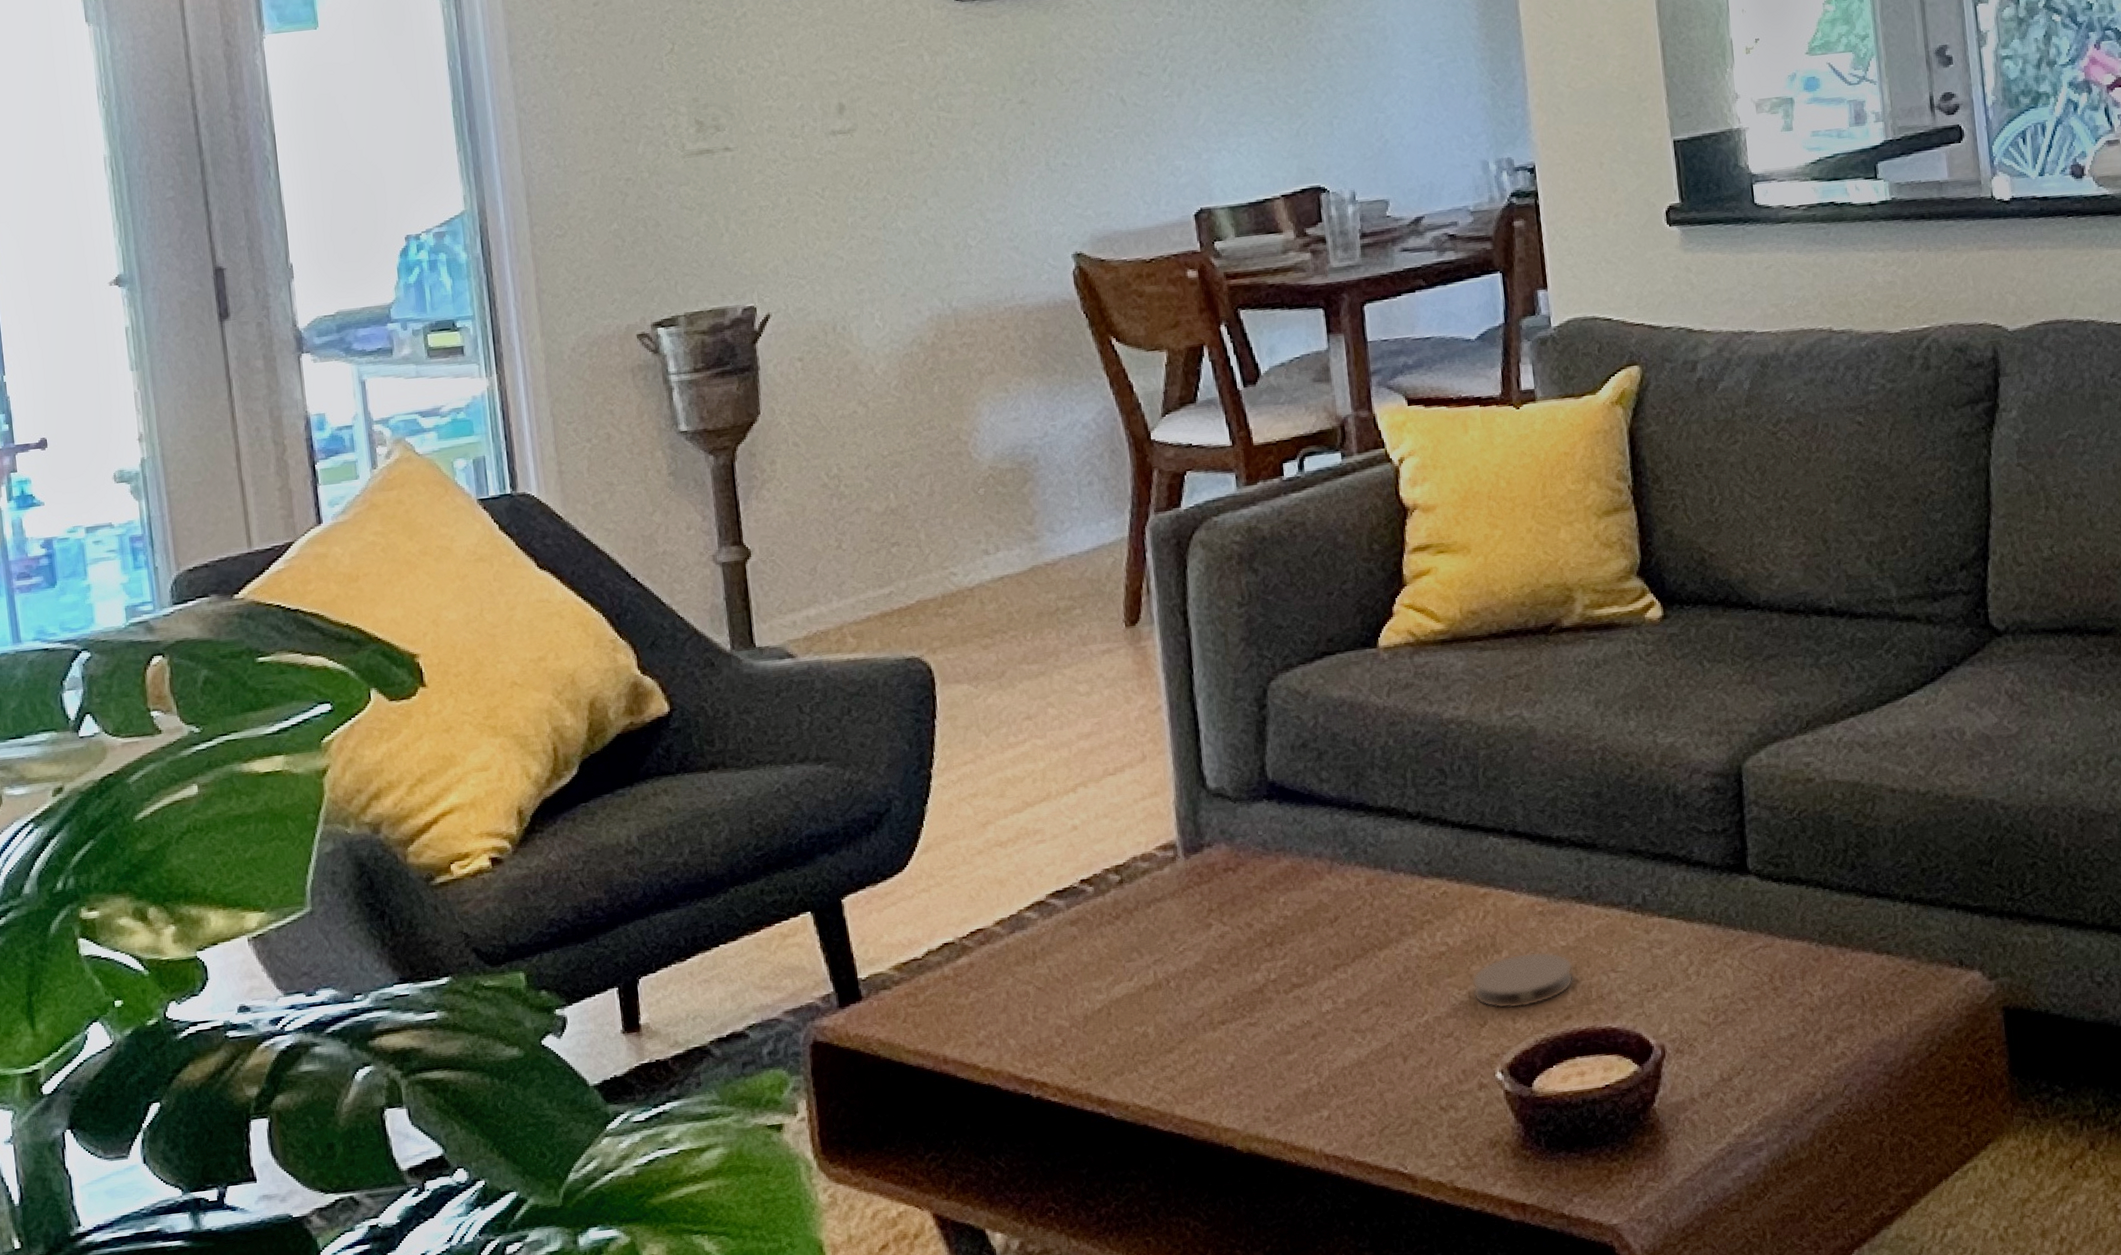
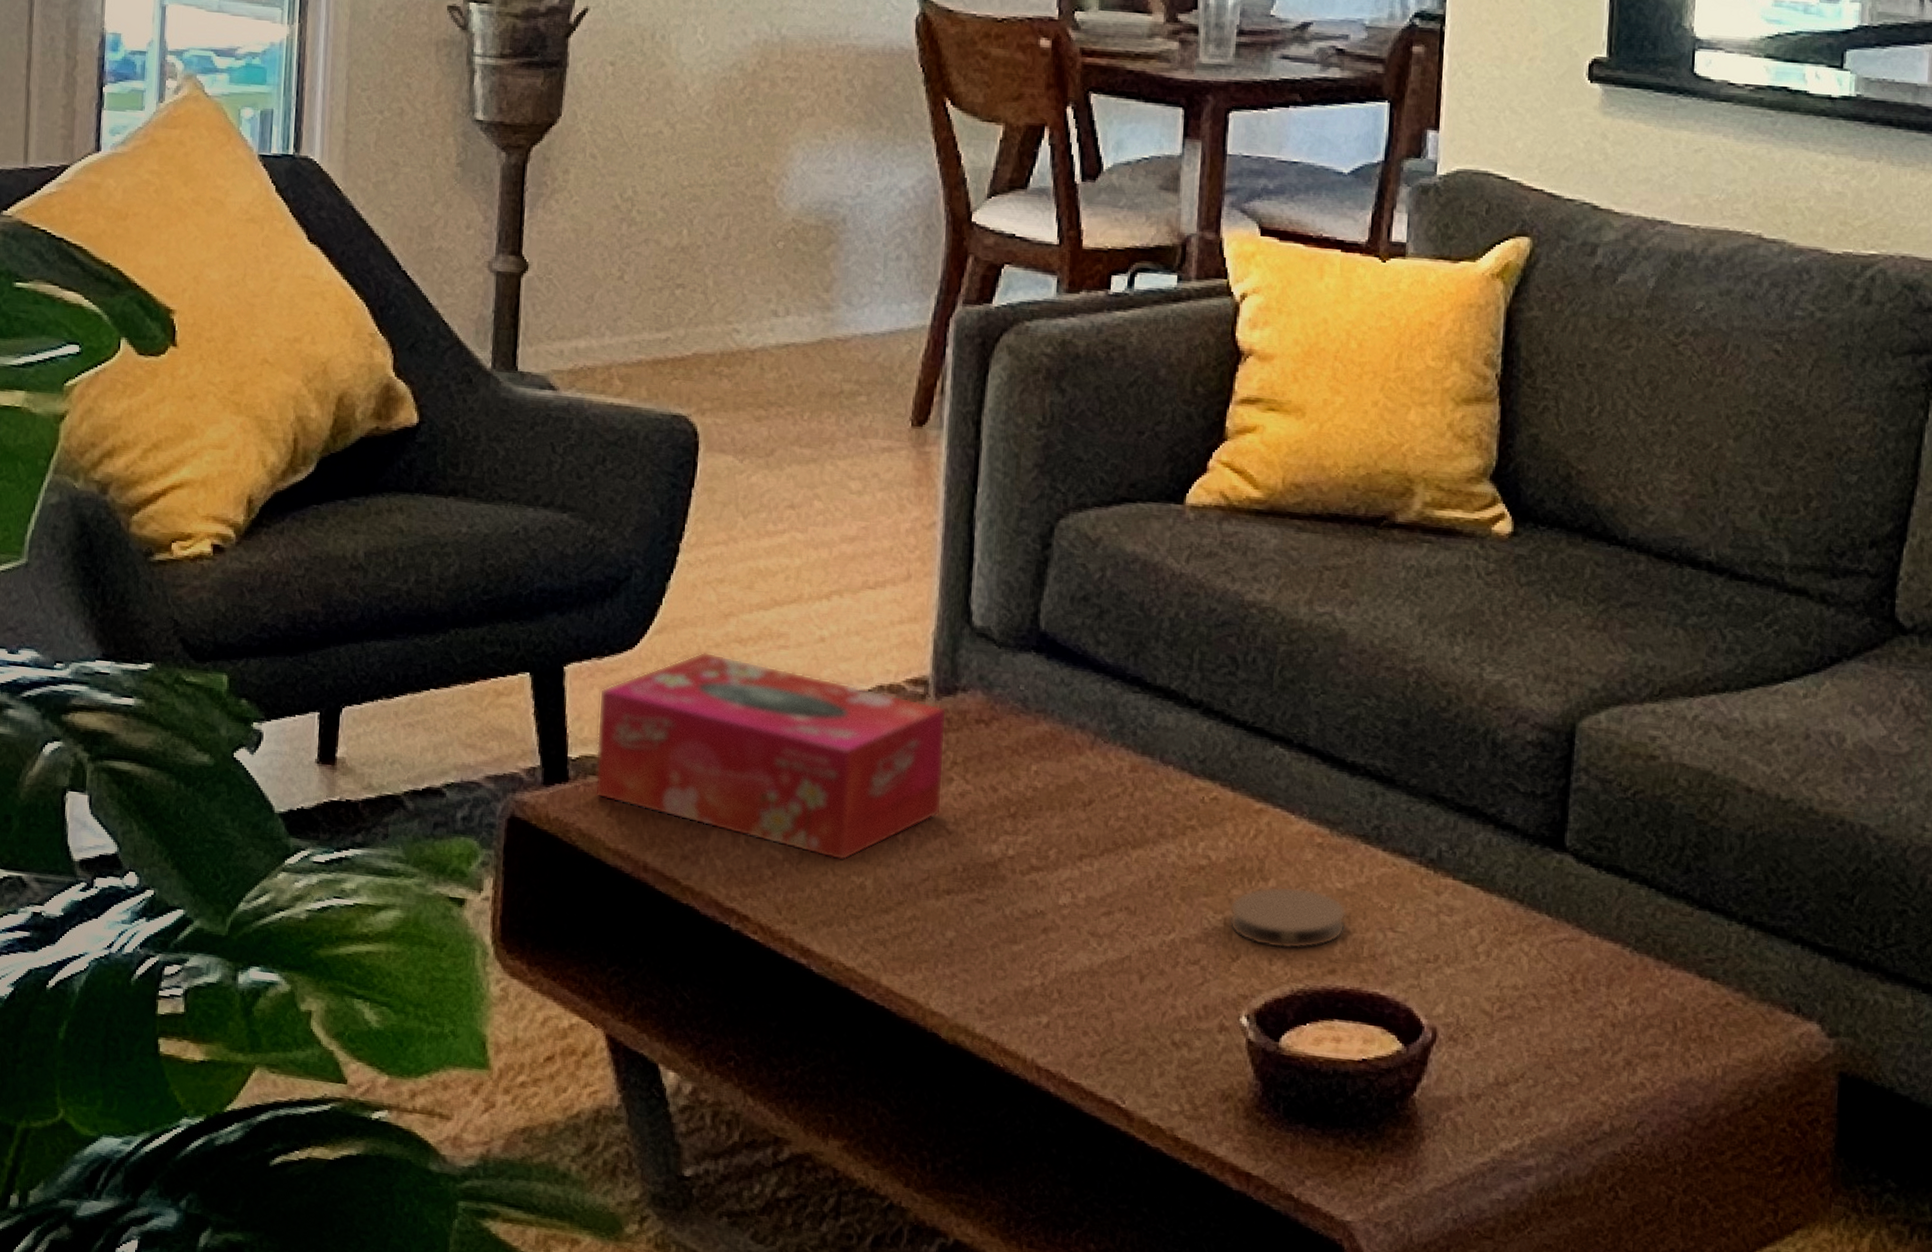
tissue box: none [878,859,1206,1017] -> present [595,652,947,862]

